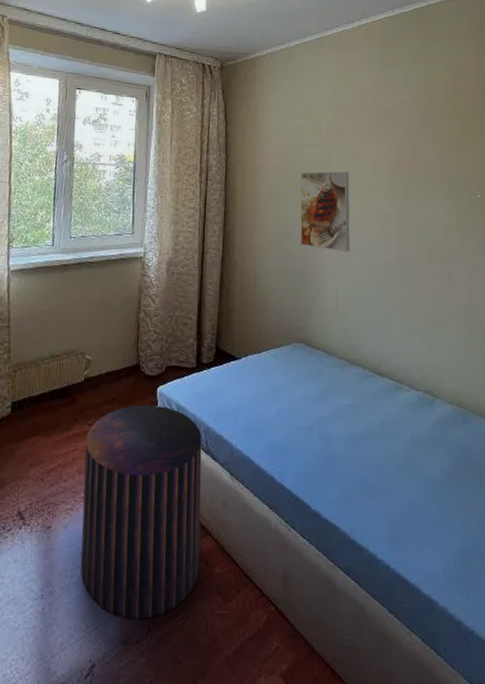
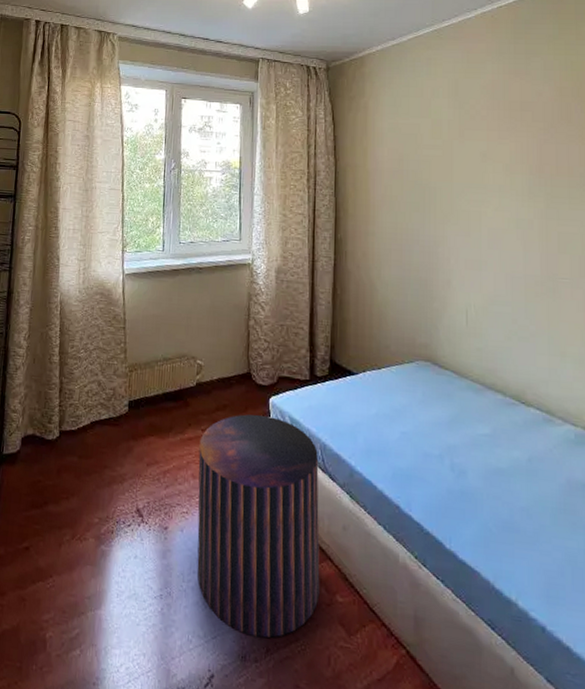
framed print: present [300,171,350,252] -> none [418,173,480,263]

